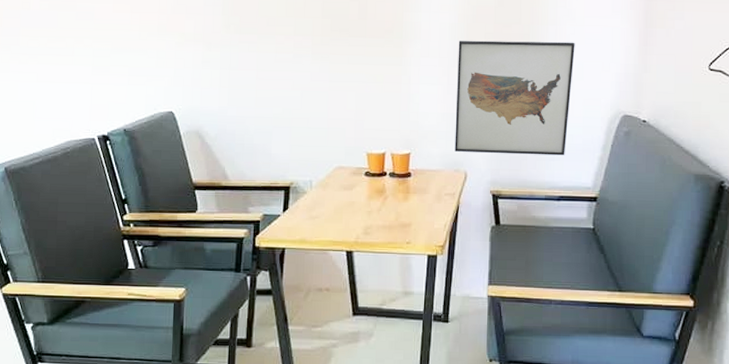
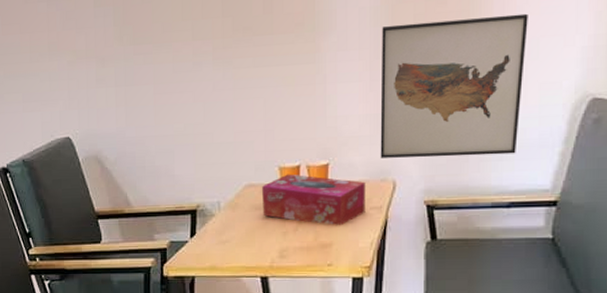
tissue box: none [350,159,441,208] -> present [261,174,366,225]

